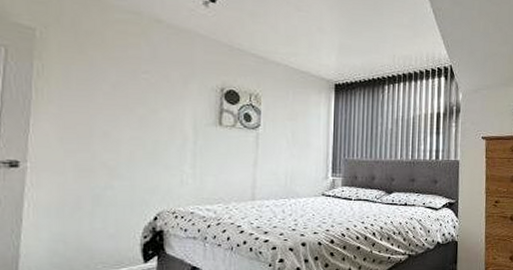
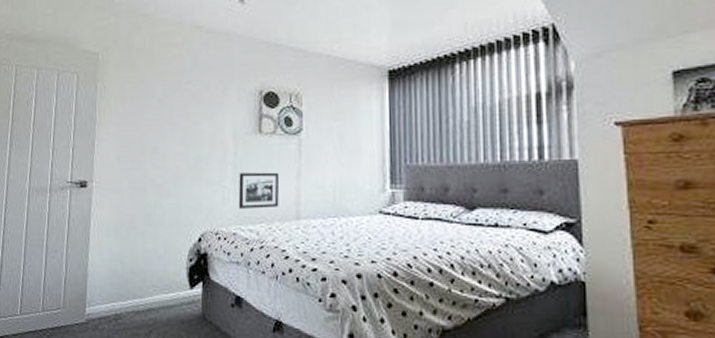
picture frame: none [196,159,238,191] -> present [238,172,280,209]

